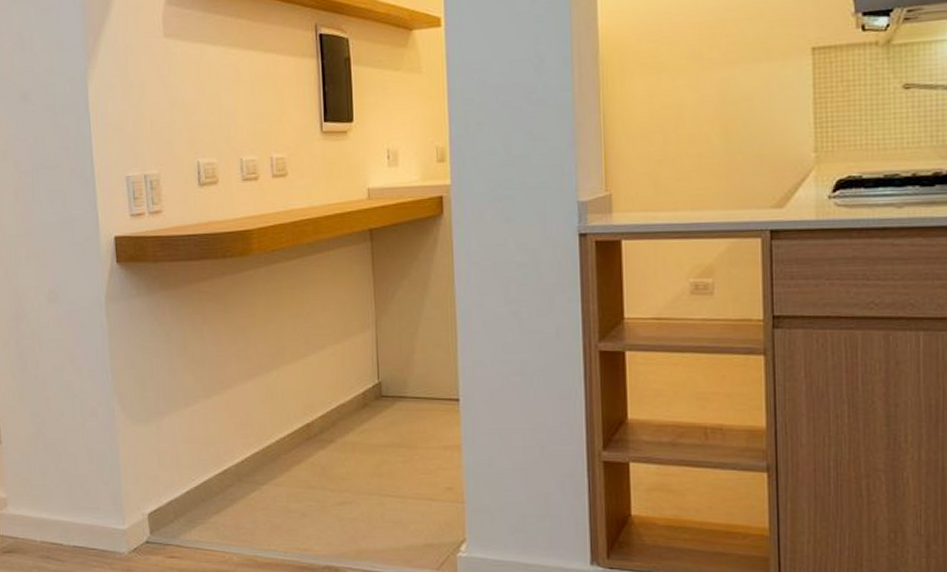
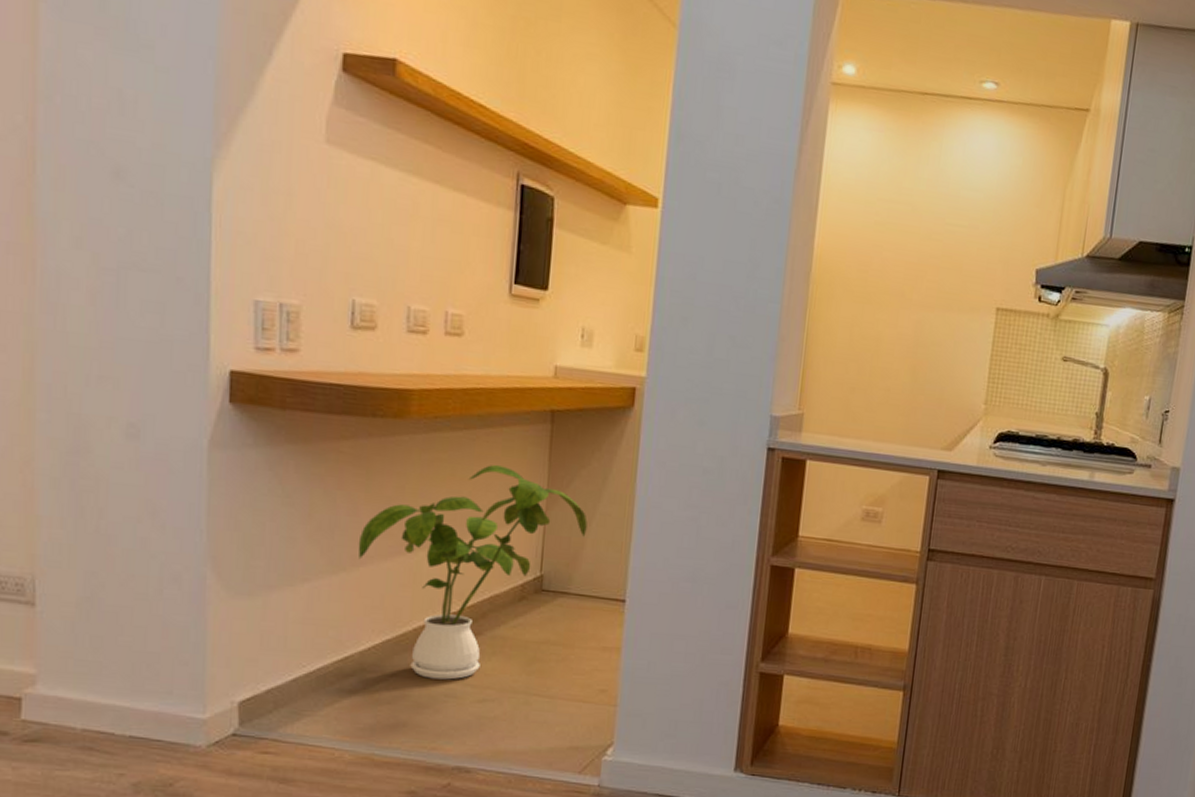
house plant: none [224,285,415,485] -> present [358,464,588,680]

